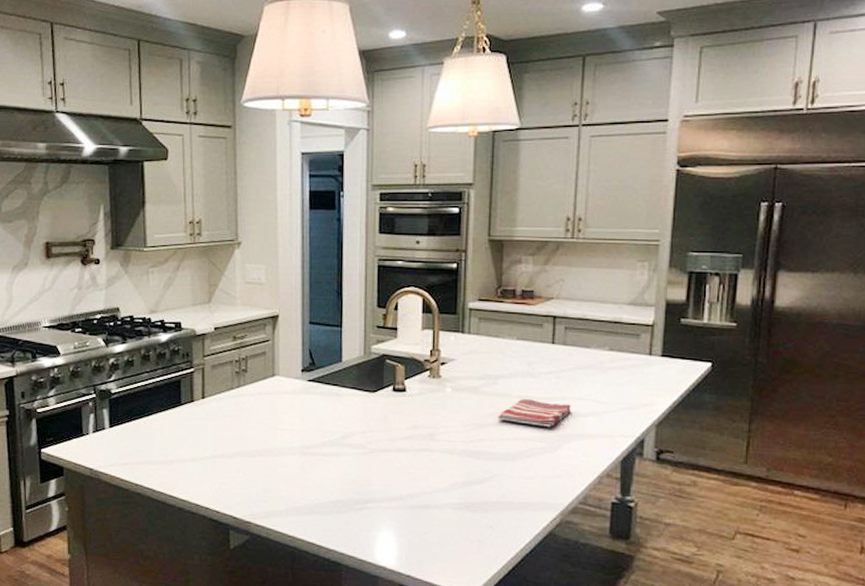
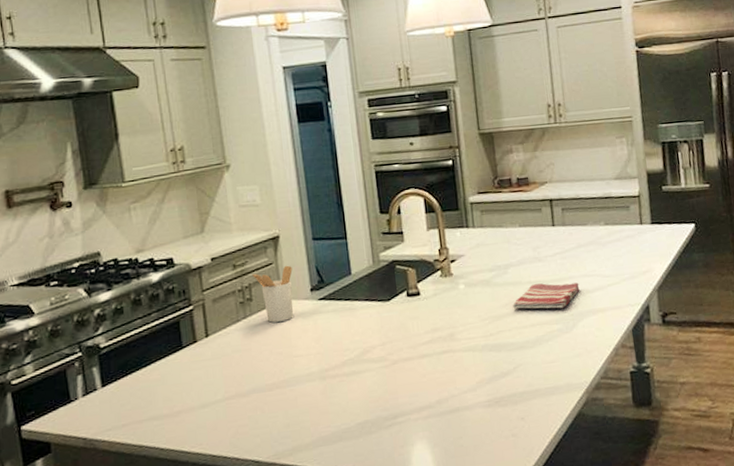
utensil holder: none [250,344,287,396] -> present [252,265,294,323]

